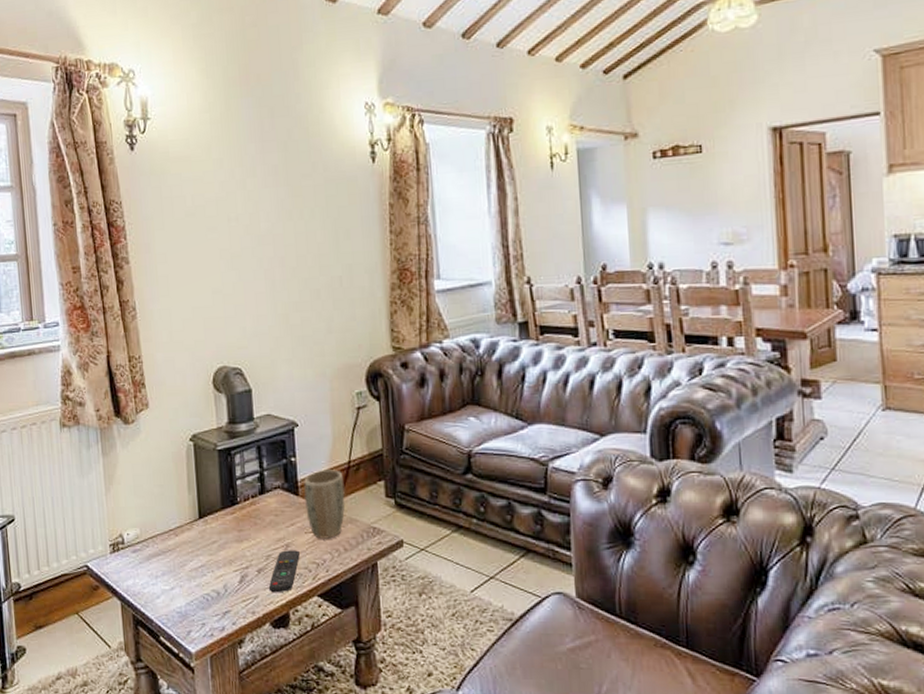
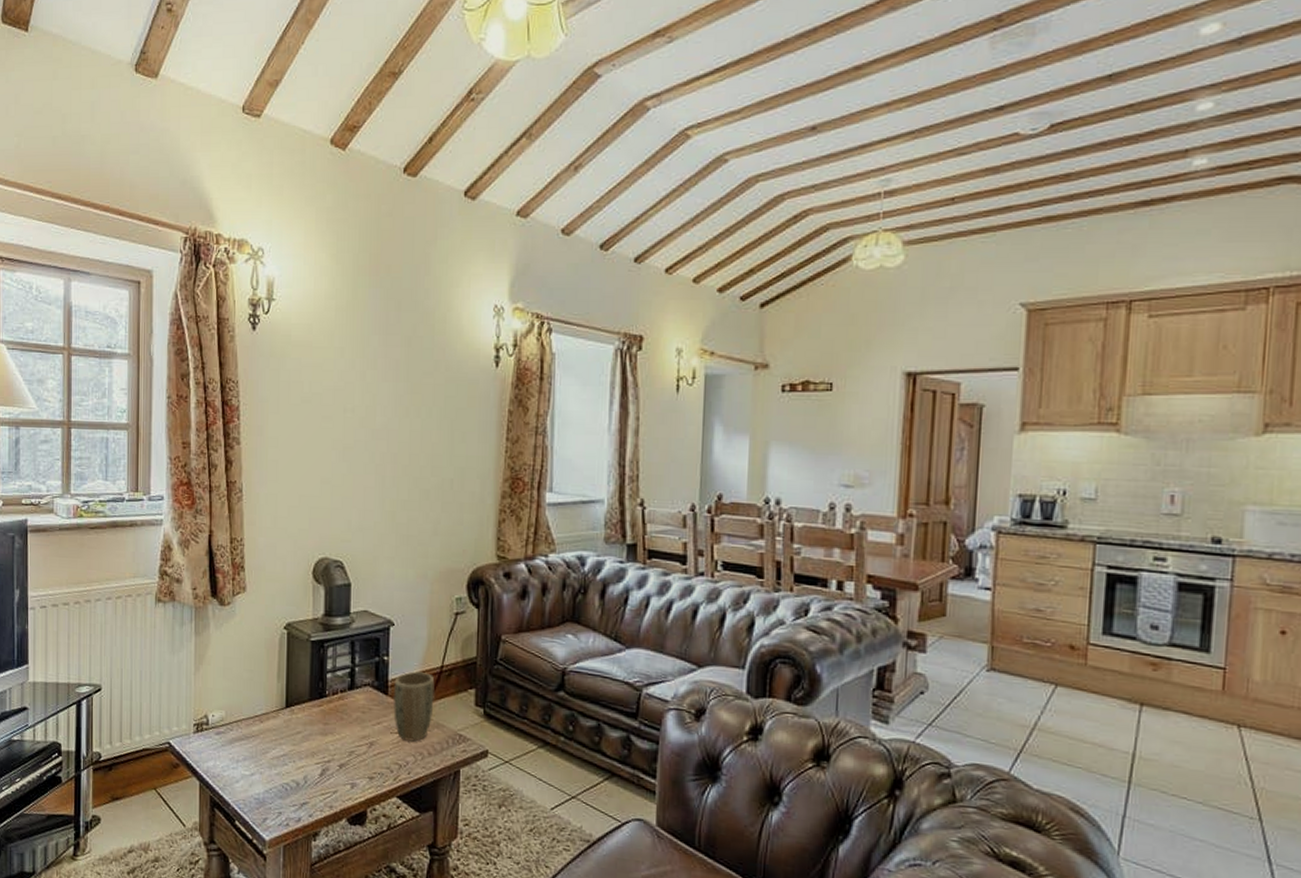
remote control: present [268,550,300,593] -> none [348,748,383,790]

